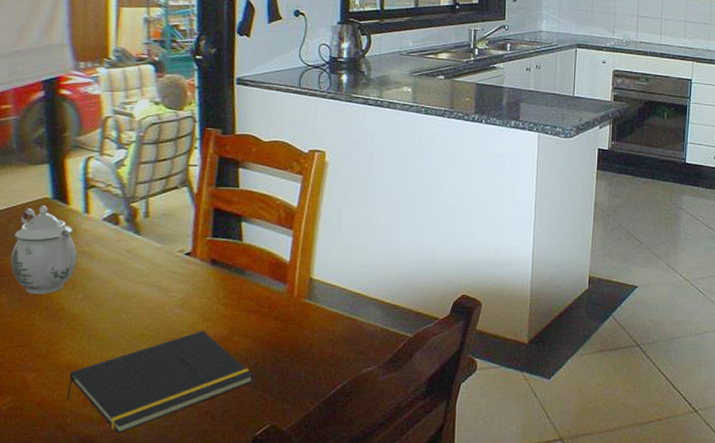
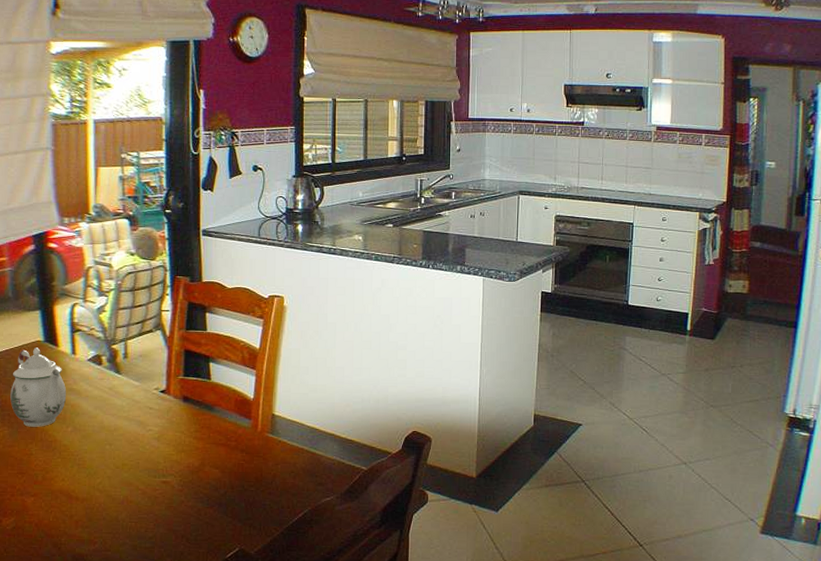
notepad: present [66,331,253,434] -> none [60,461,223,553]

